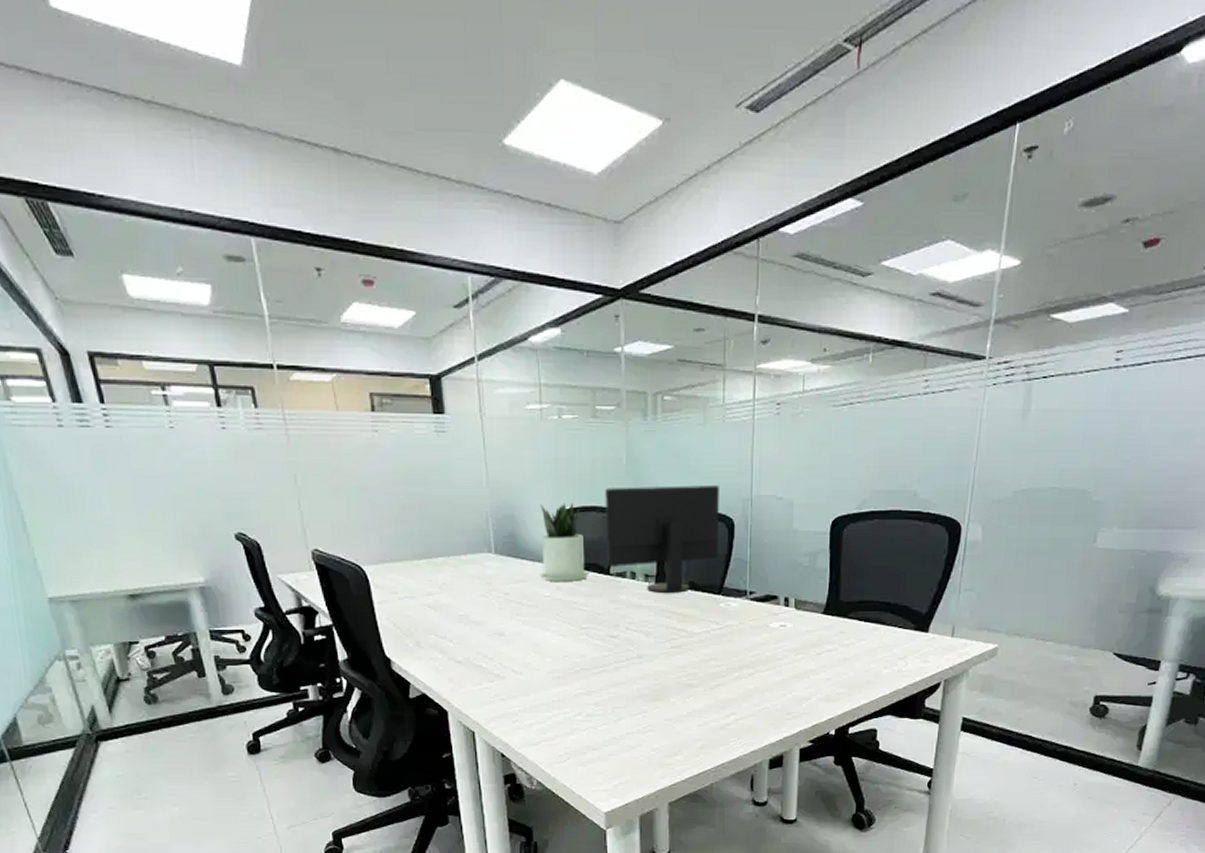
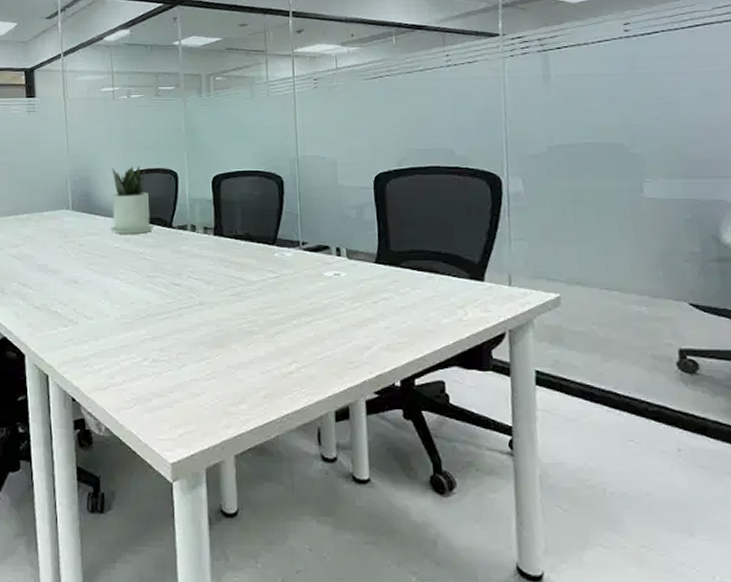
computer monitor: present [605,485,719,593] -> none [167,149,270,244]

